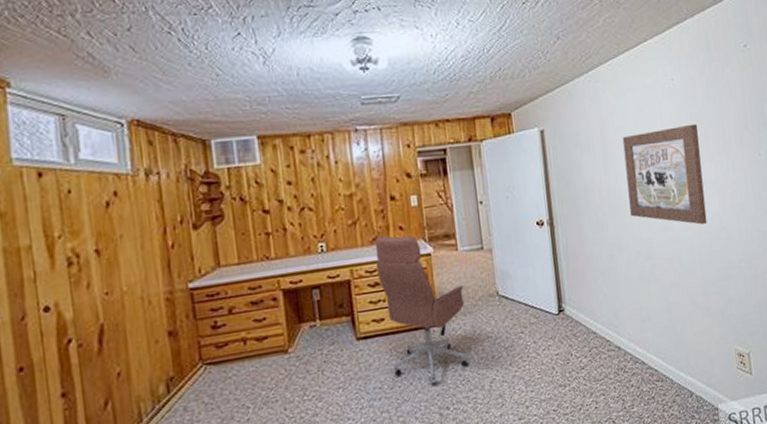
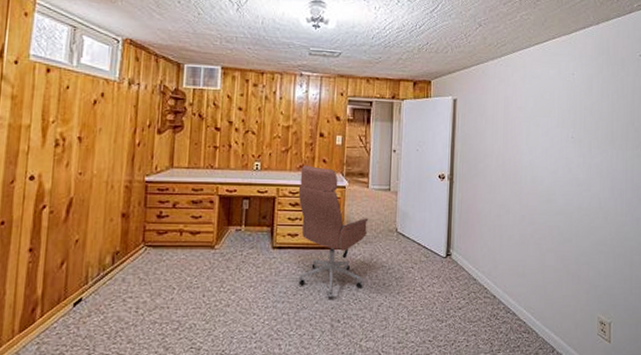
wall art: present [622,123,707,225] -> none [521,114,590,202]

